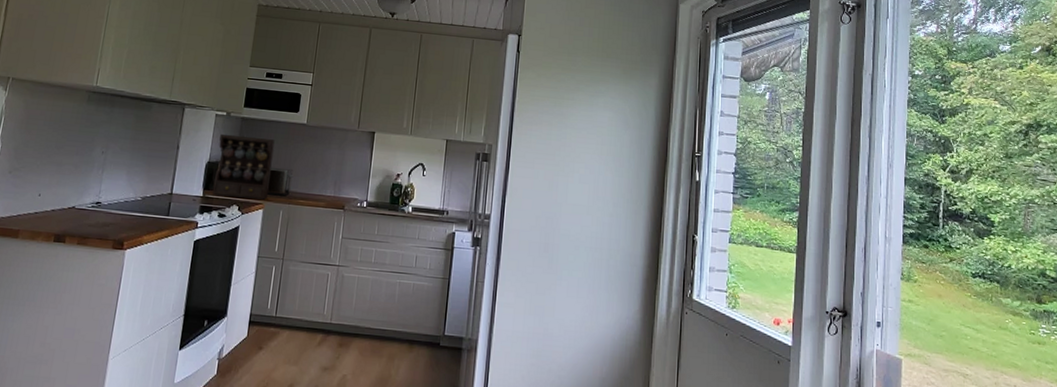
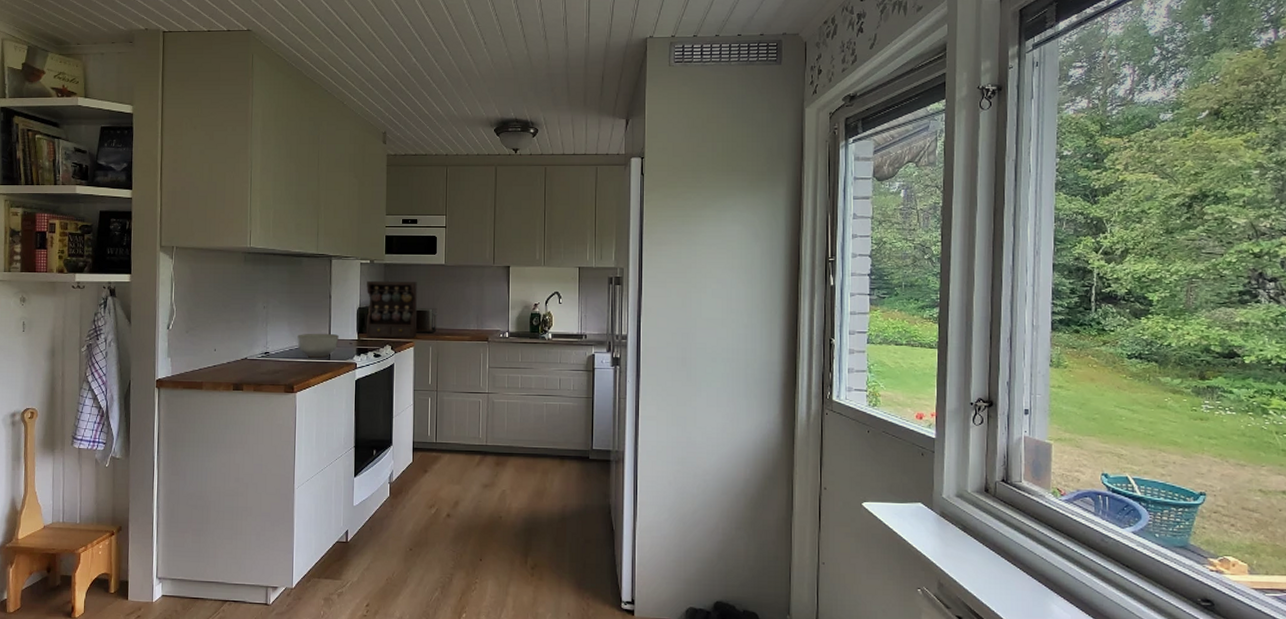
bowl: none [134,185,182,213] -> present [297,333,339,358]

